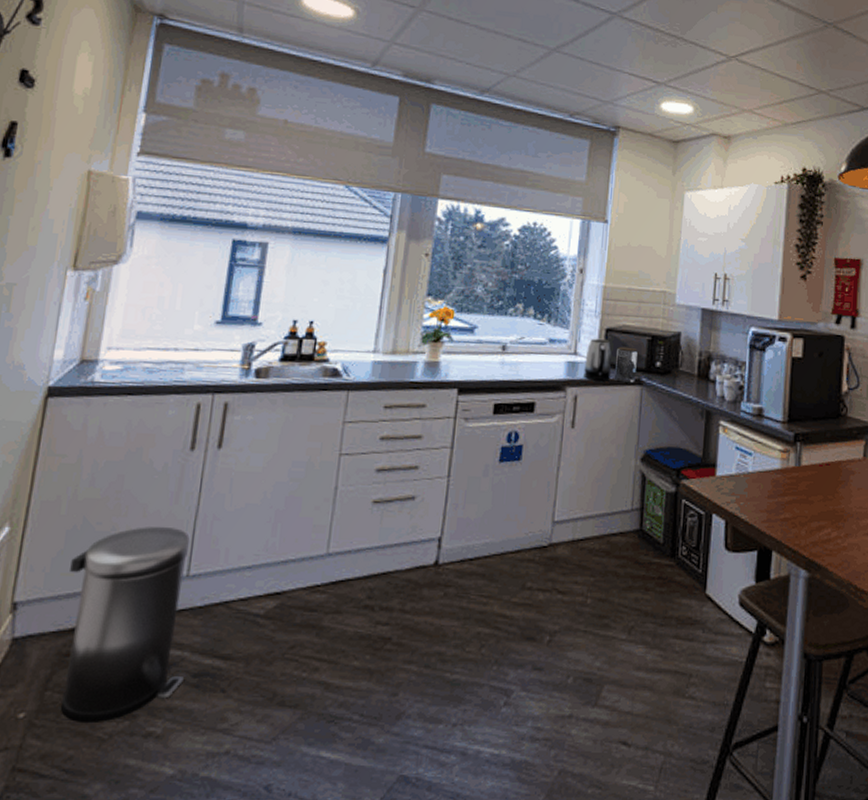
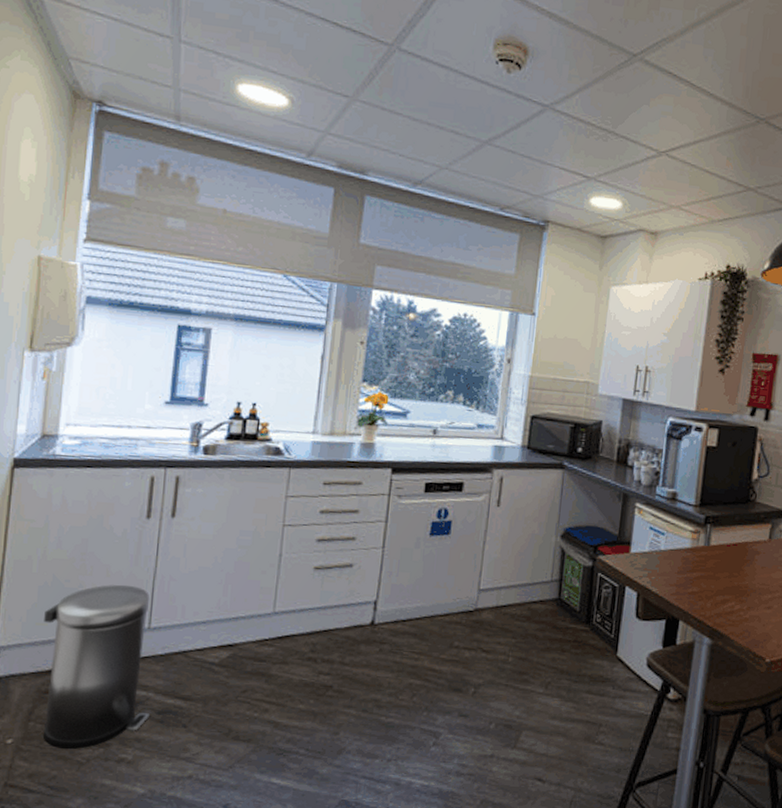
kettle: present [584,338,612,381] -> none [509,424,536,464]
jar: present [614,346,638,383] -> none [537,432,561,467]

